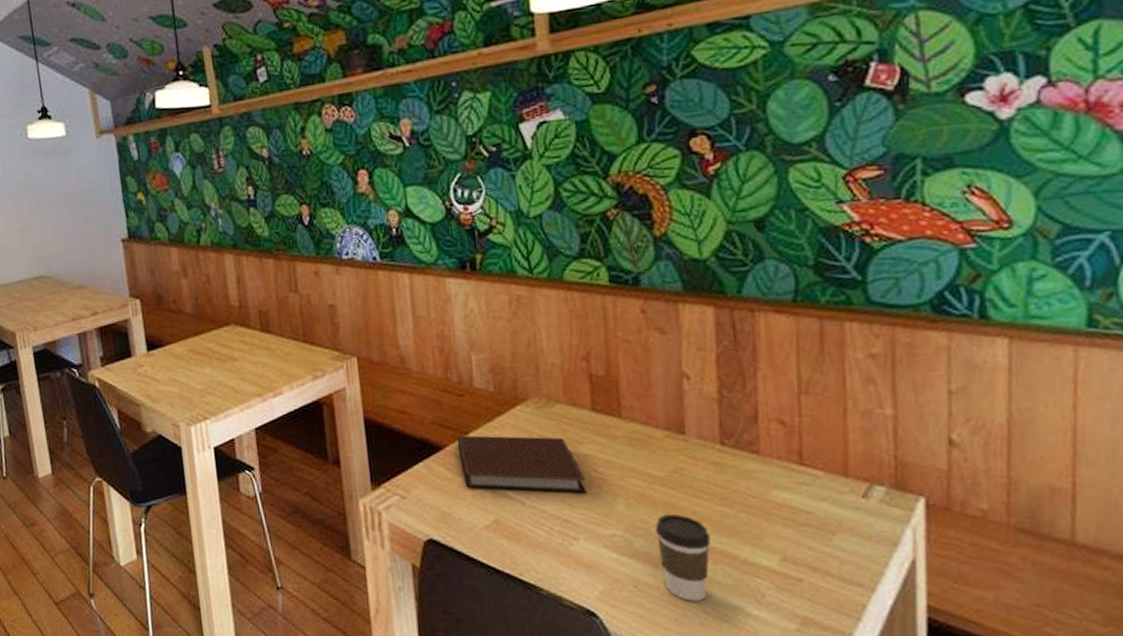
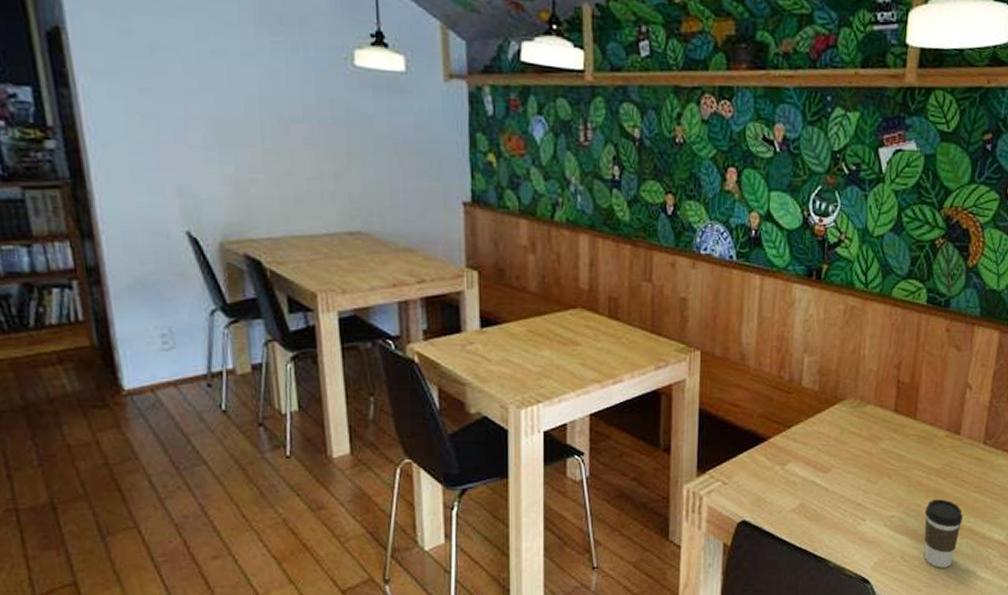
notebook: present [456,435,586,493] -> none [779,429,880,481]

